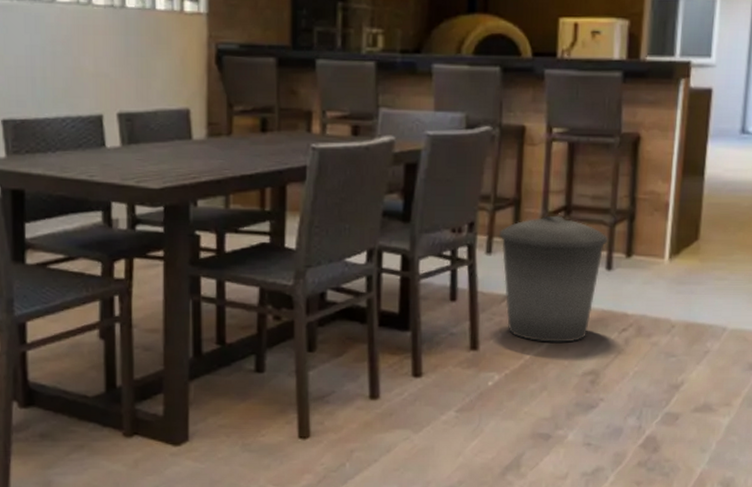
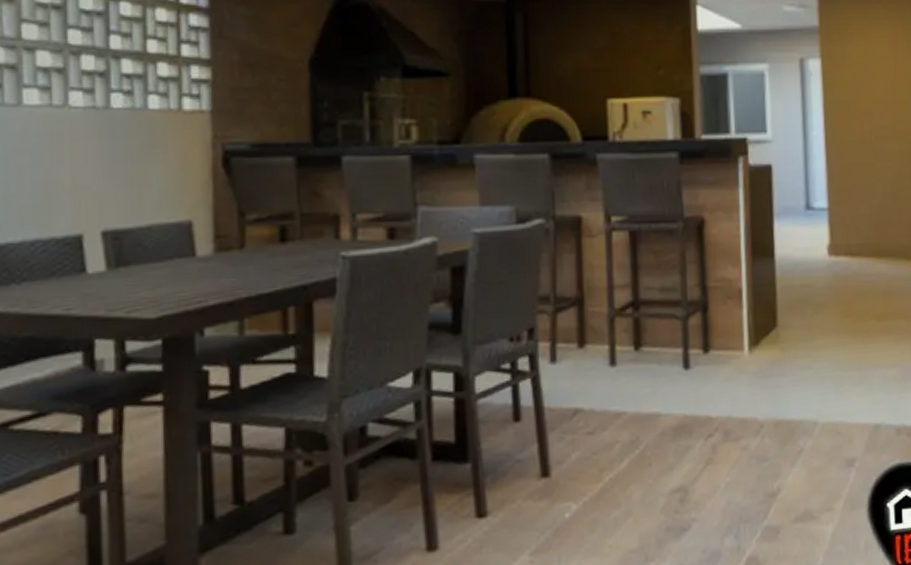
trash can: present [500,215,608,343] -> none [563,312,682,459]

